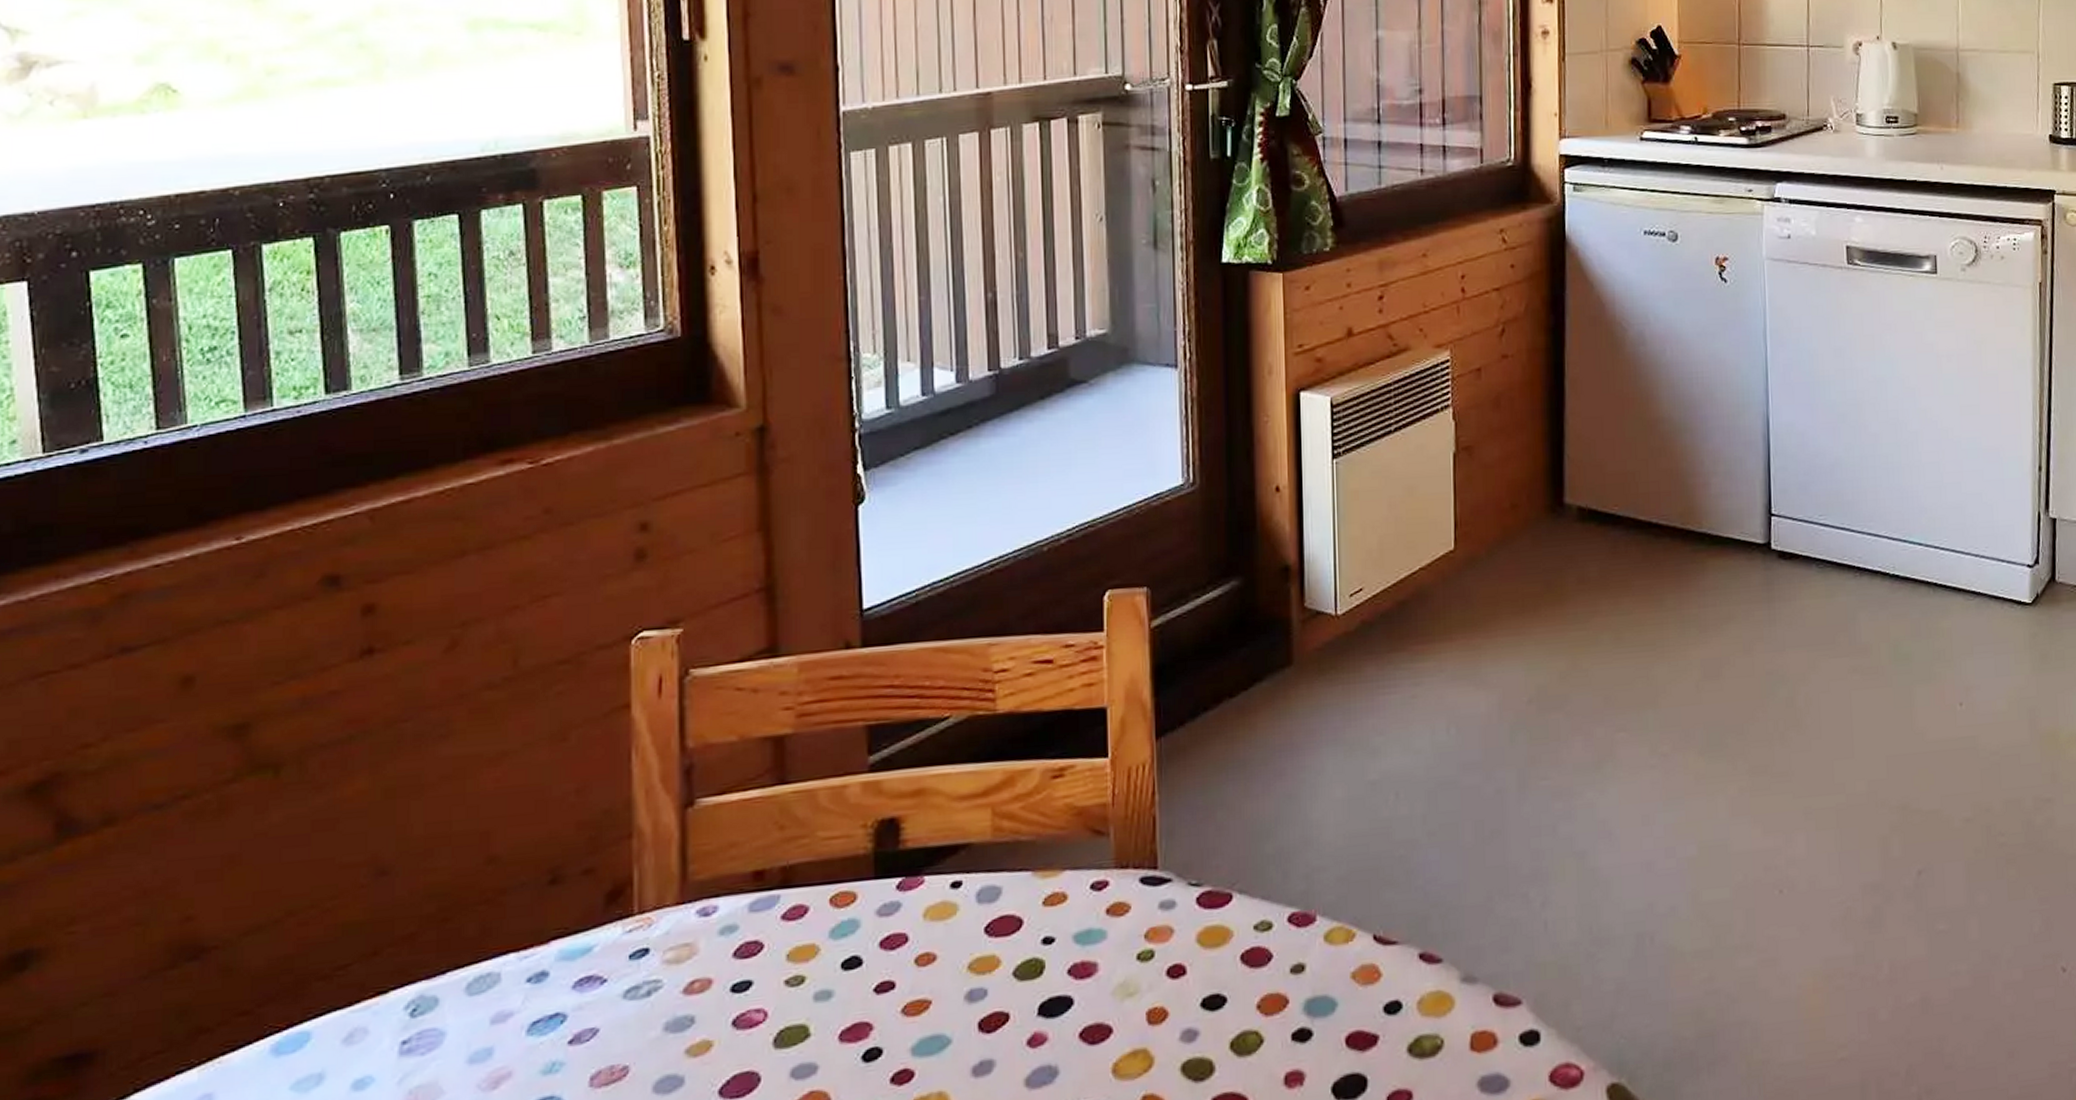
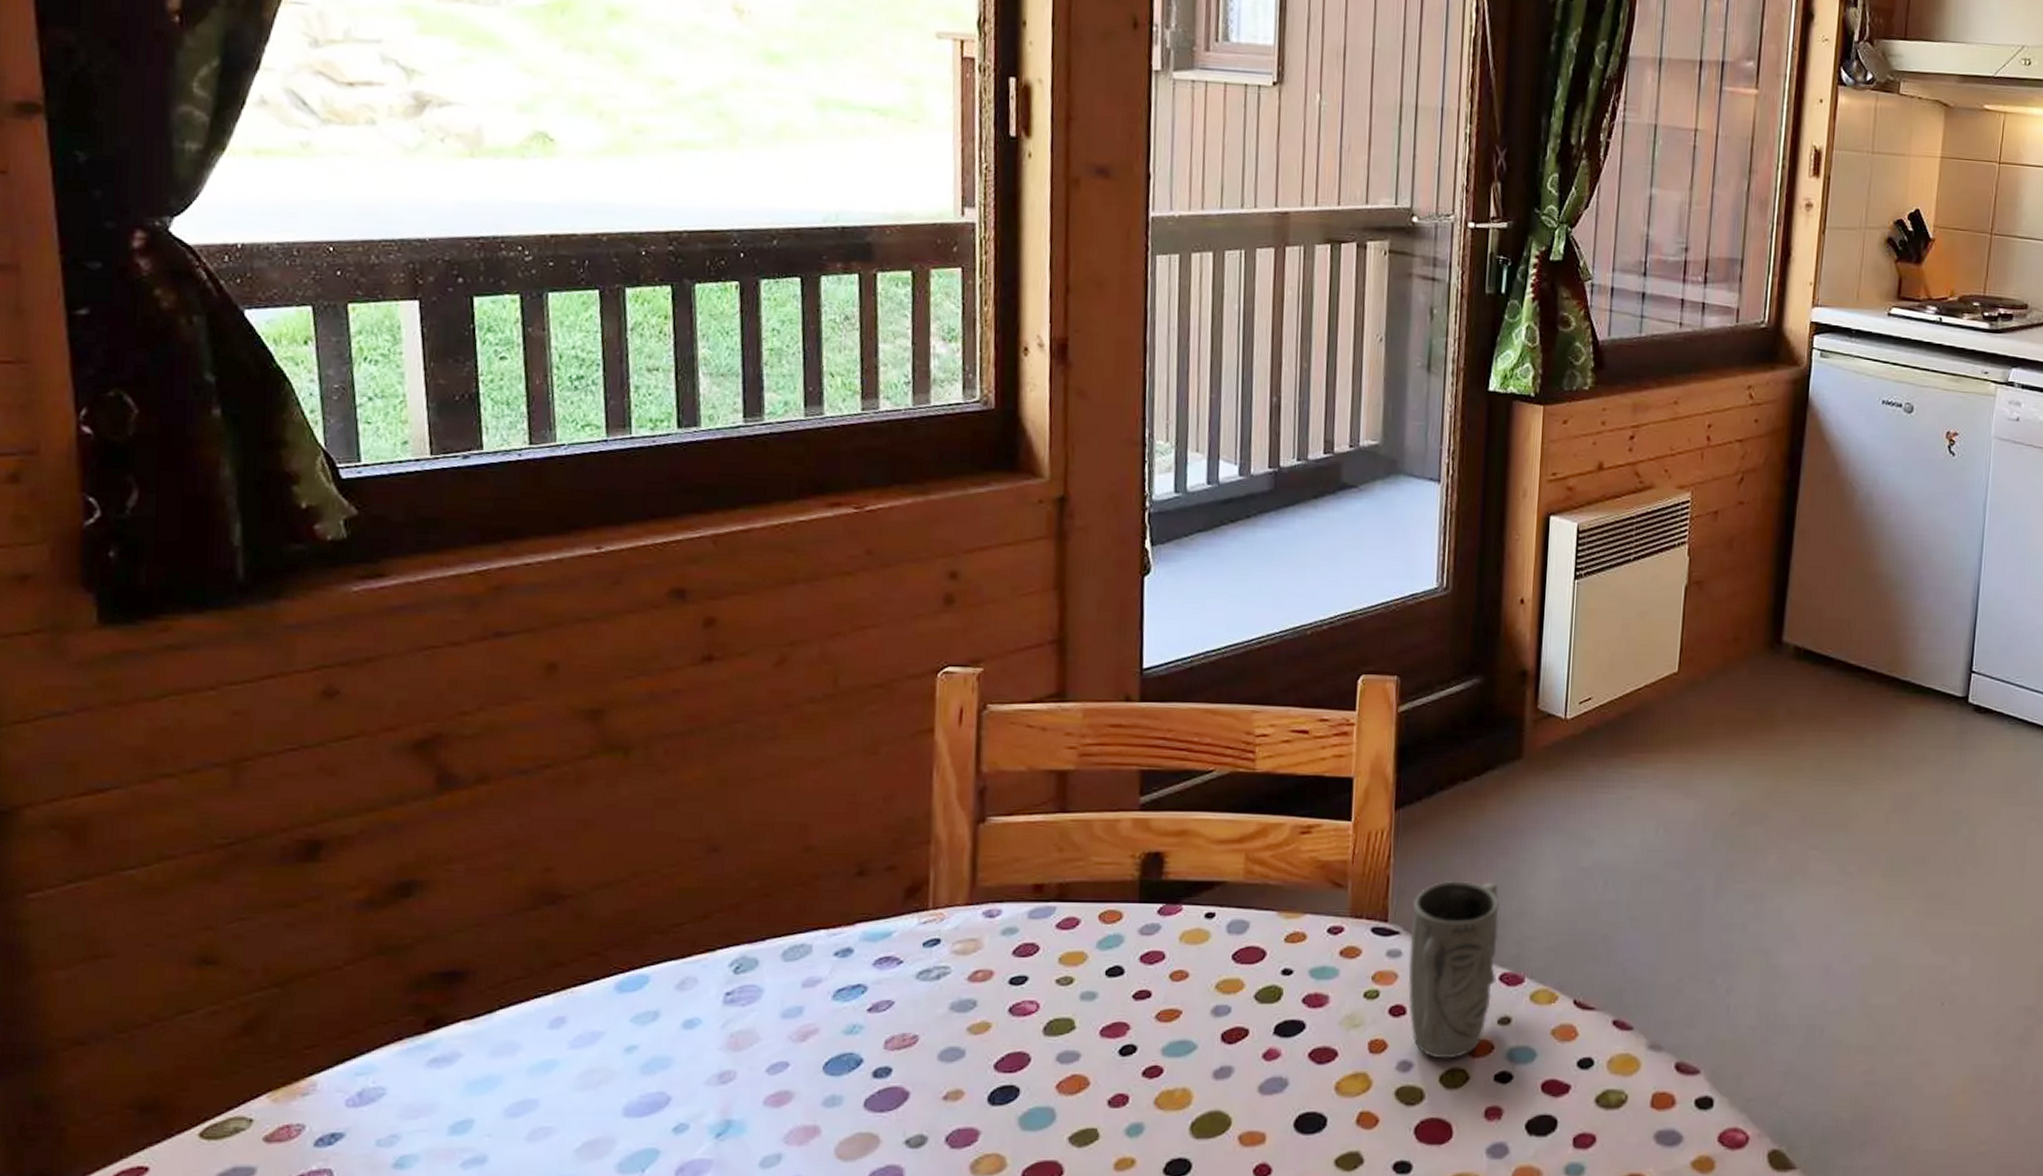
mug: none [1183,809,1285,1022] -> present [1408,880,1500,1059]

